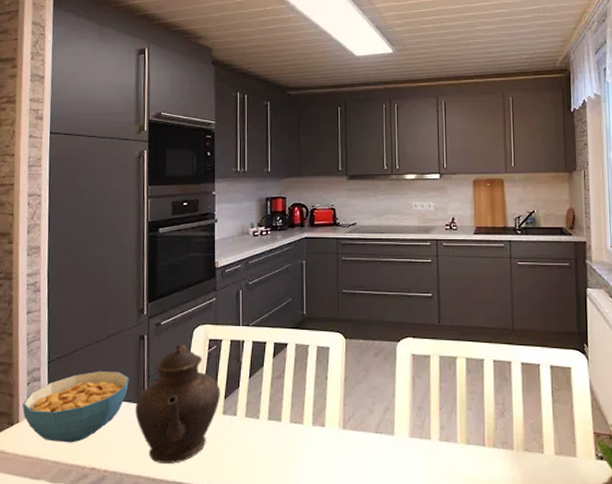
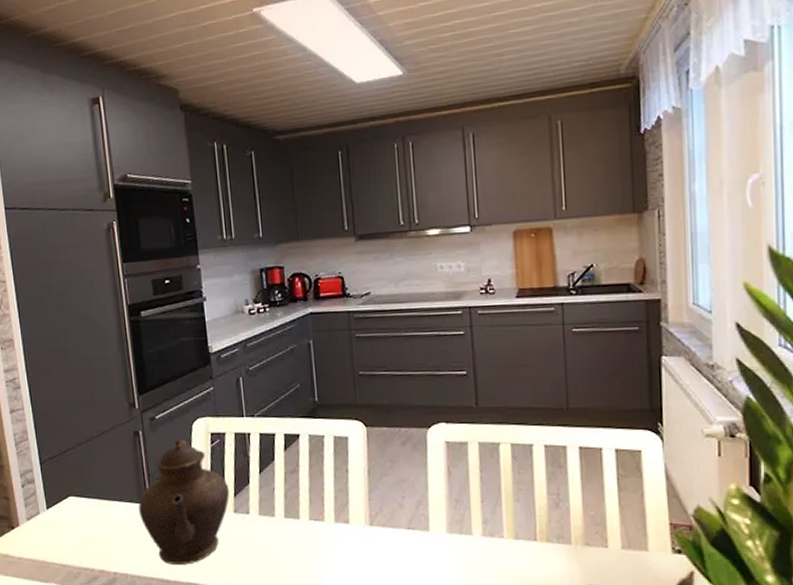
cereal bowl: present [23,370,129,443] -> none [20,470,129,546]

